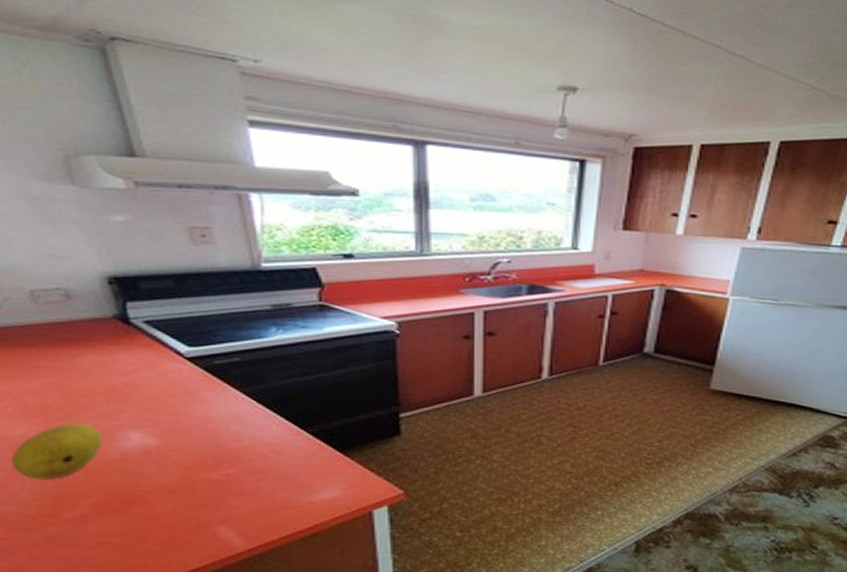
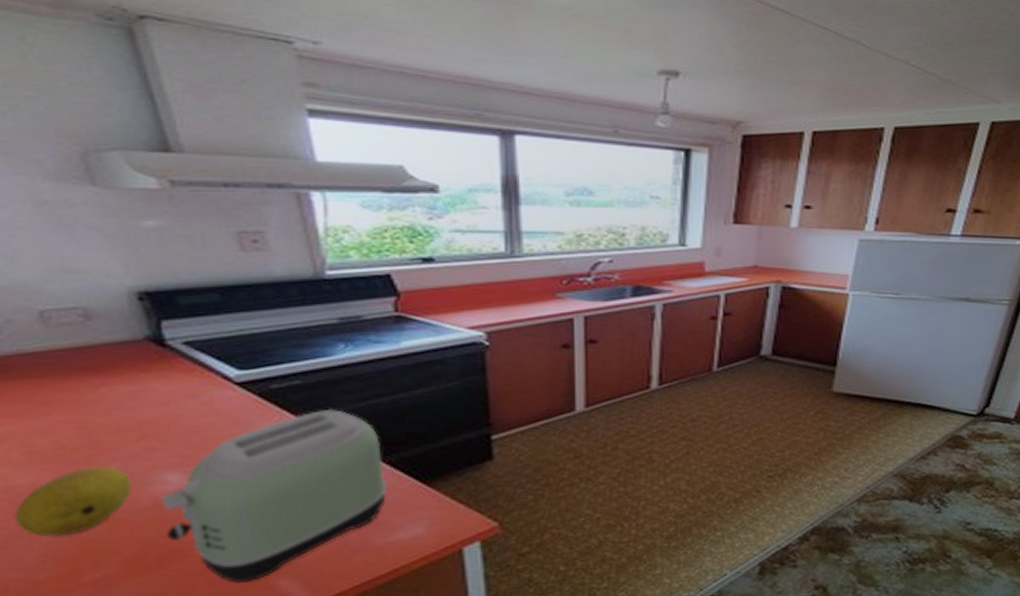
toaster: none [125,383,310,529] -> present [160,408,388,584]

